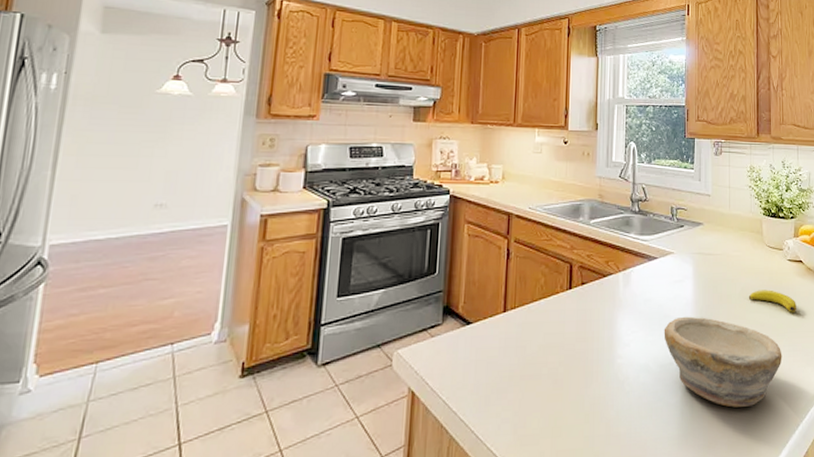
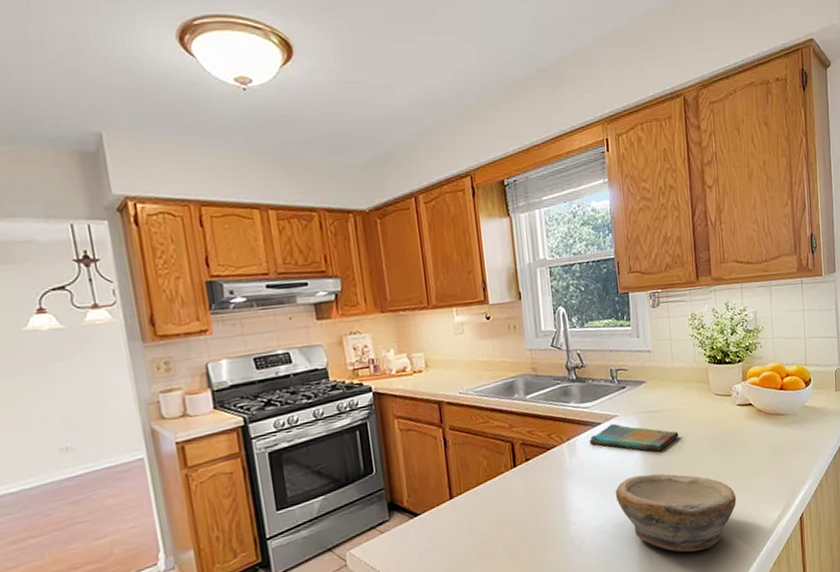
dish towel: none [644,260,730,295] -> present [589,423,679,452]
banana: present [748,289,796,312] -> none [698,437,748,456]

